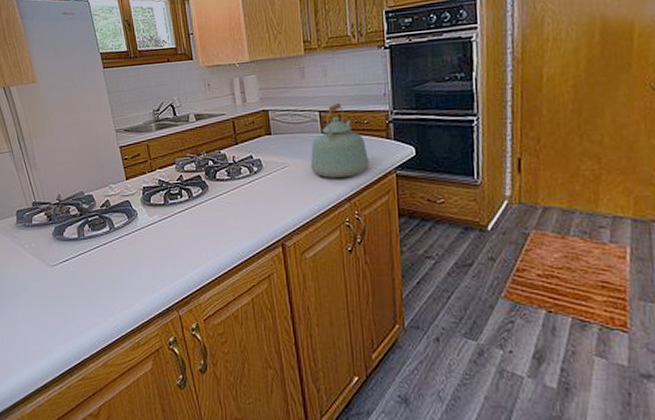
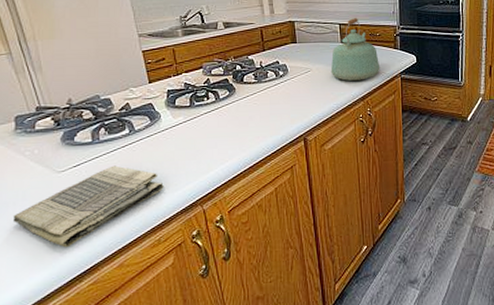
dish towel: none [16,262,142,341] -> present [12,165,164,248]

